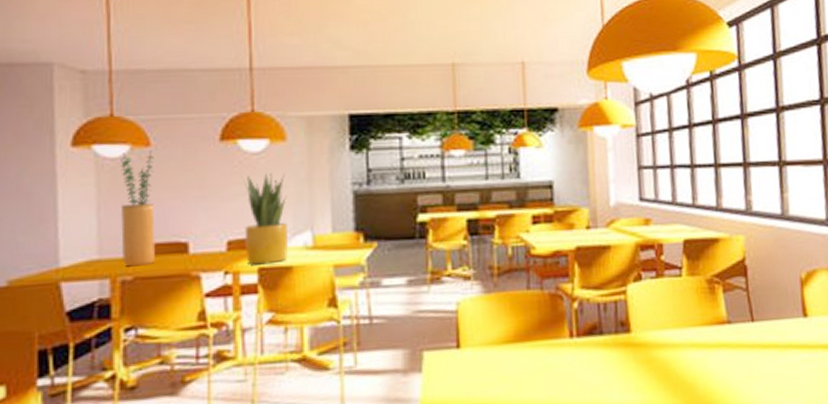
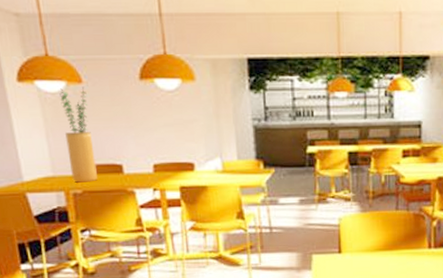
planter: present [241,173,289,265] -> none [160,108,203,184]

